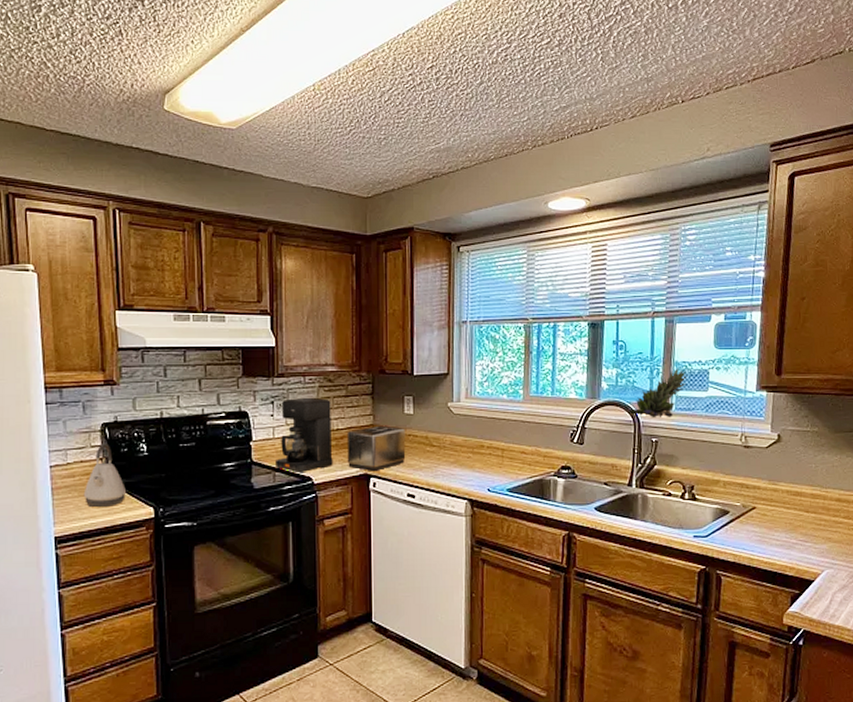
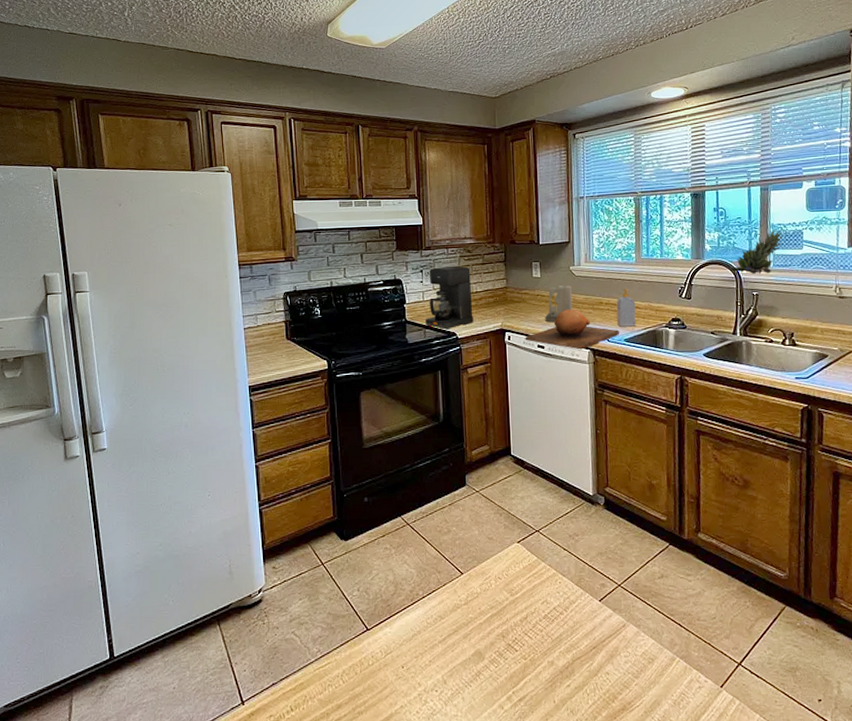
kettle: present [83,444,127,508] -> none [271,309,305,362]
toaster: present [346,425,406,471] -> none [484,287,535,327]
chopping board: none [393,452,501,500] -> present [525,309,619,350]
paper towel roll: none [417,425,449,468] -> present [545,285,573,323]
soap bottle: none [499,429,522,475] -> present [616,288,636,327]

